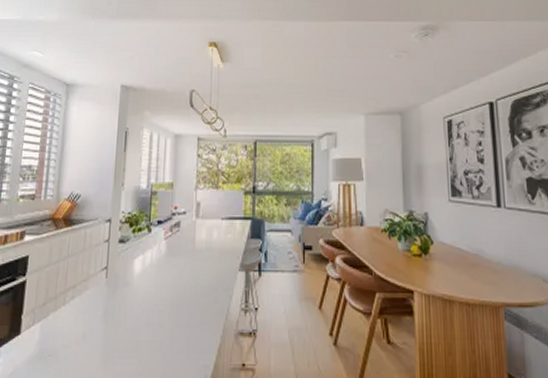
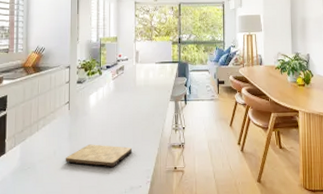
cutting board: none [97,326,187,360] -> present [65,144,133,167]

